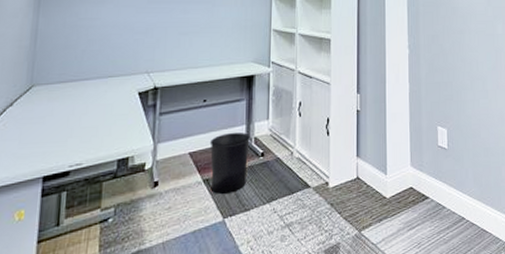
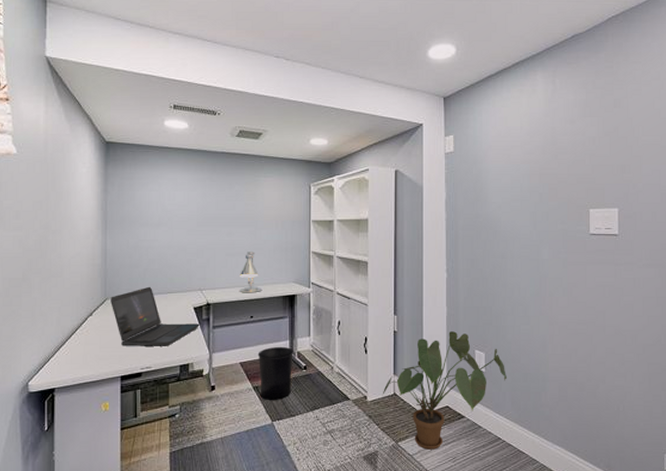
laptop computer: none [37,70,145,141] -> present [111,286,200,346]
desk lamp: none [192,30,218,75] -> present [240,251,262,293]
house plant: none [344,108,469,237] -> present [382,331,508,450]

